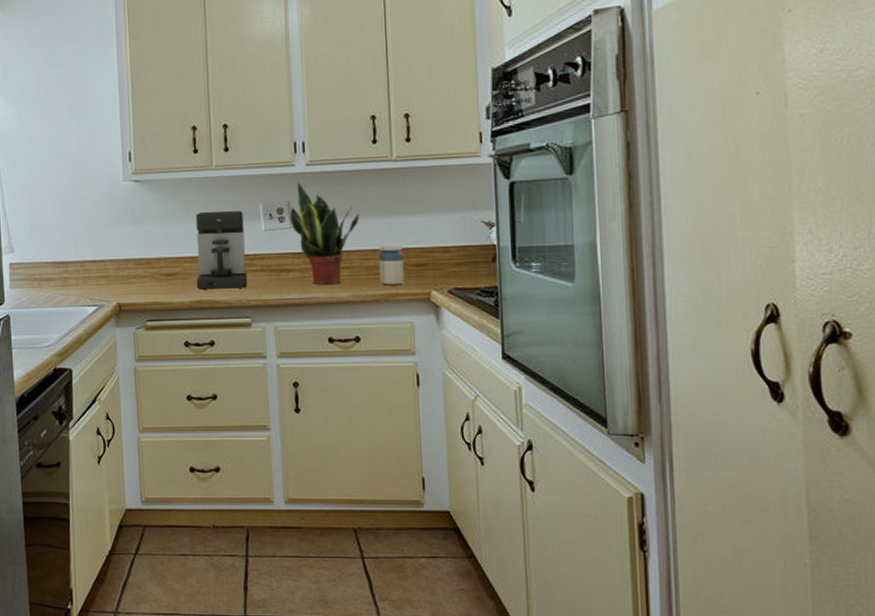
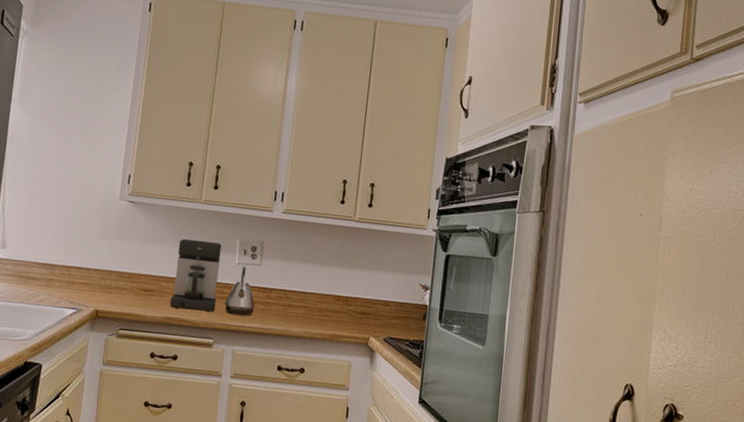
kettle: none [257,232,292,288] -> present [224,266,255,317]
potted plant: present [289,183,360,285] -> none [260,227,320,320]
jar: present [378,246,405,286] -> none [328,293,352,329]

